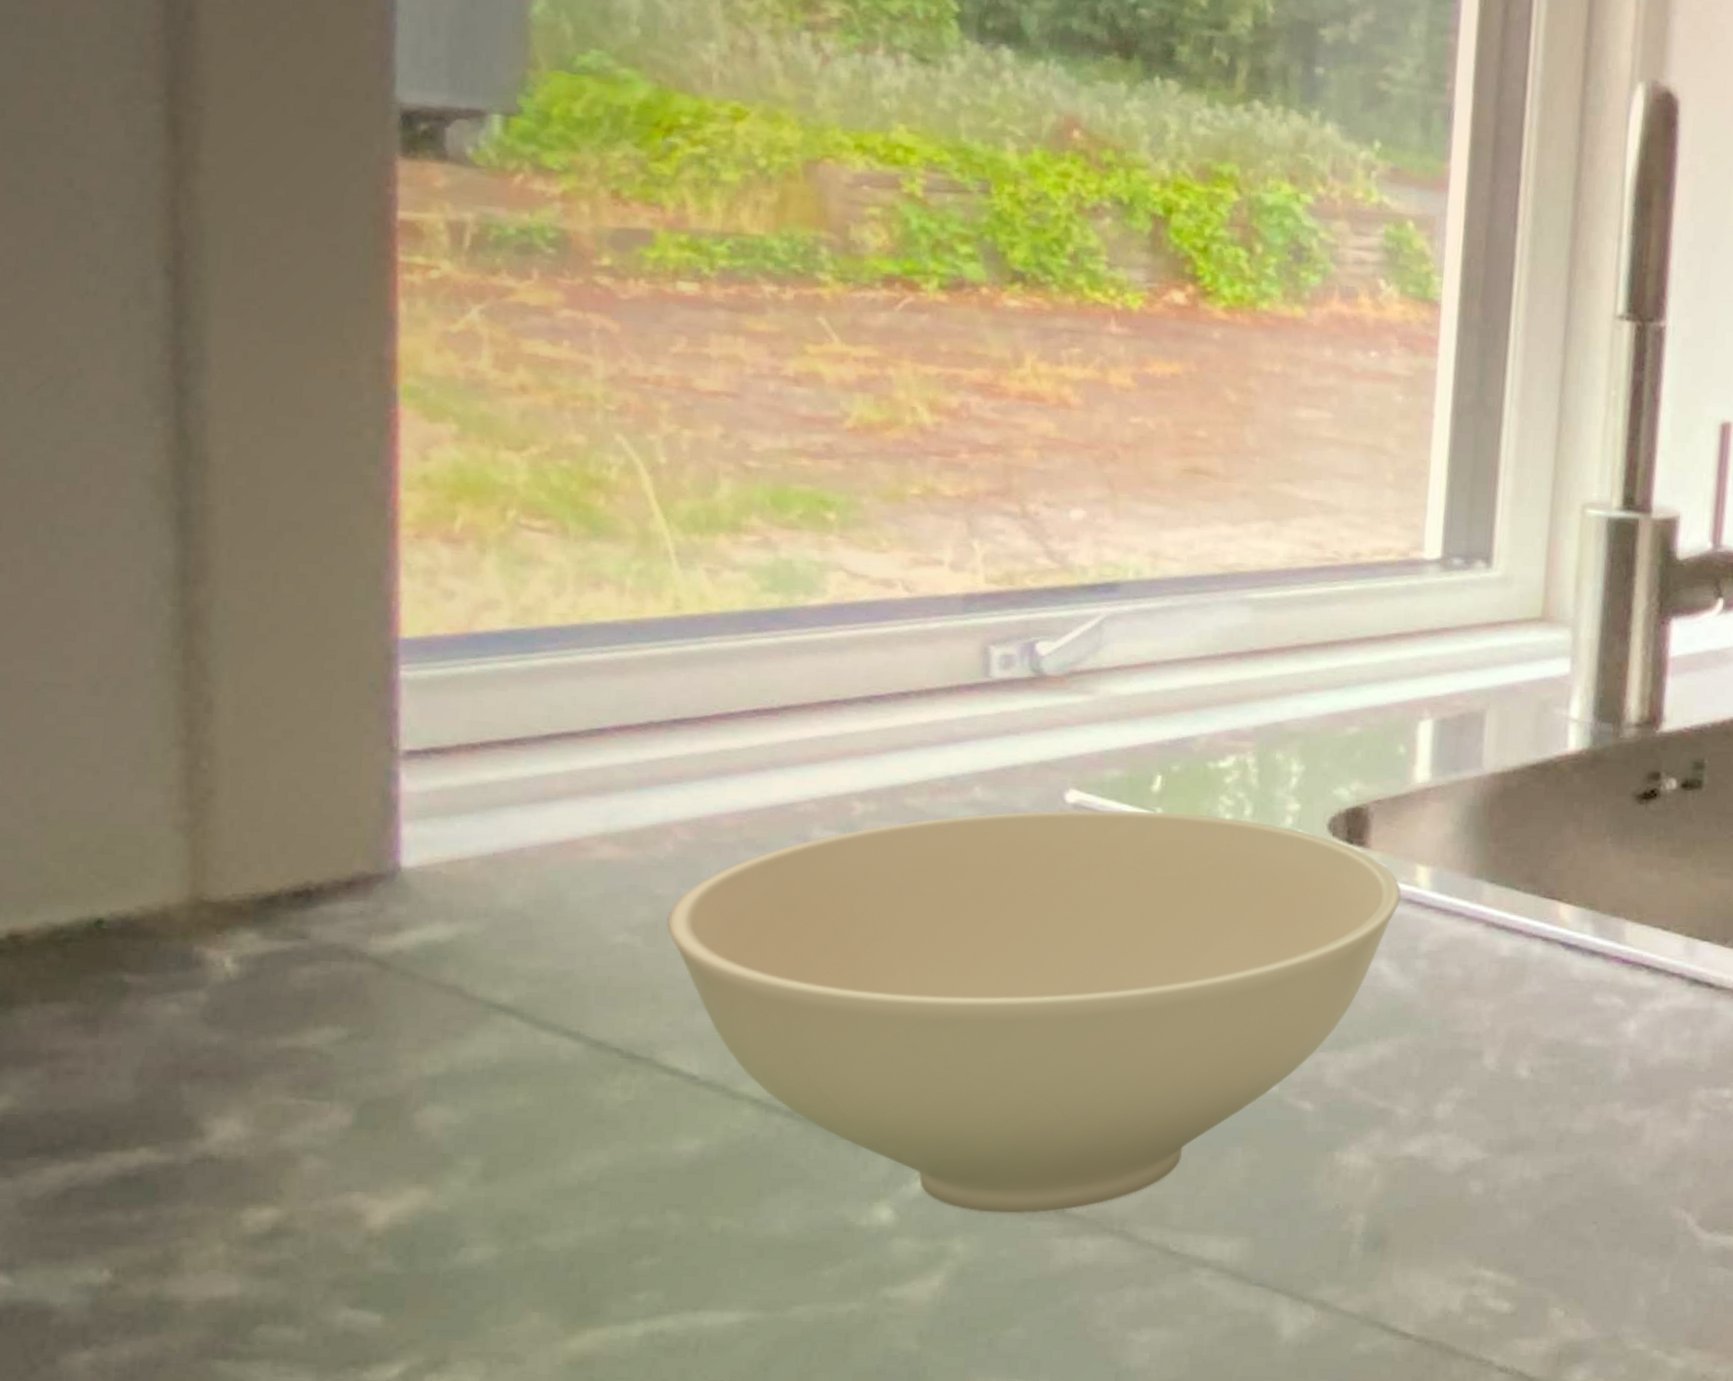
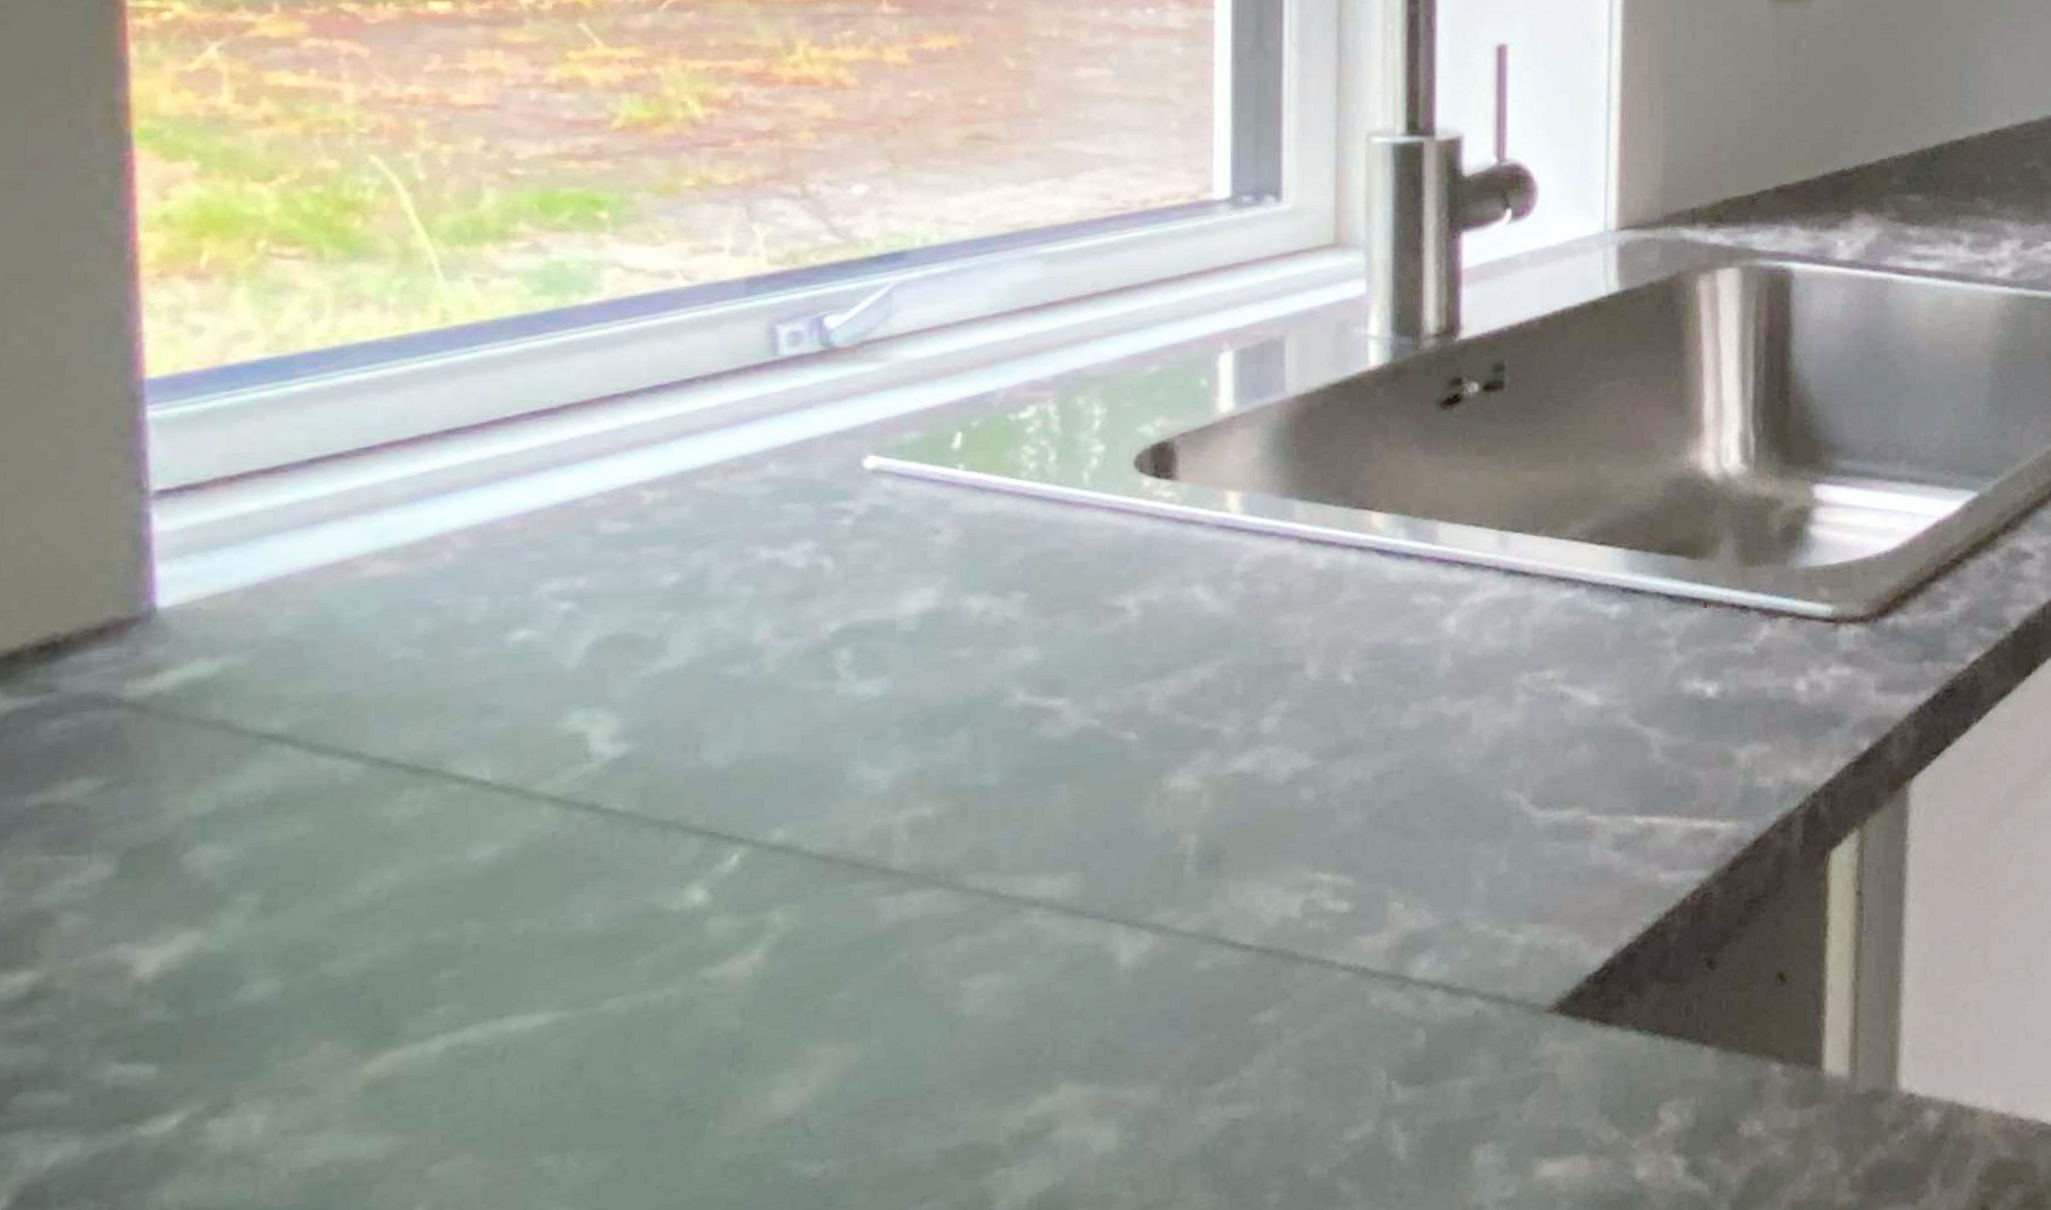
bowl: present [666,810,1401,1215] -> none [449,466,1212,881]

